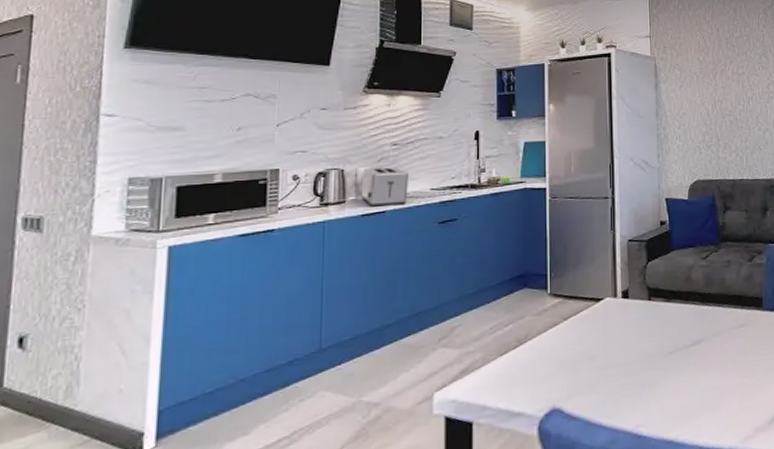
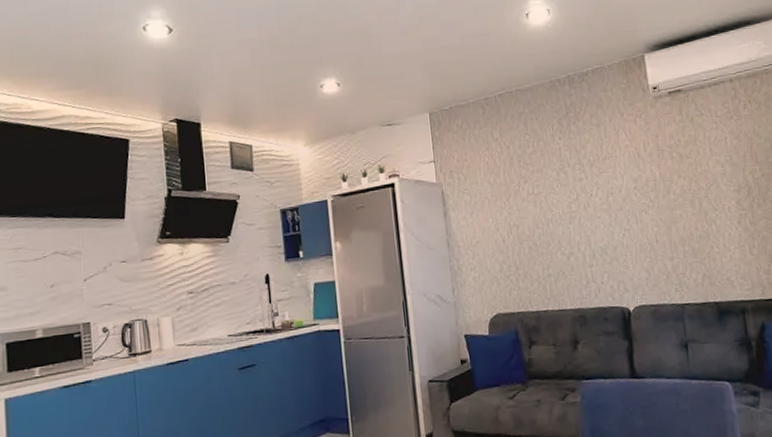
toaster: present [361,167,408,207] -> none [164,315,208,356]

